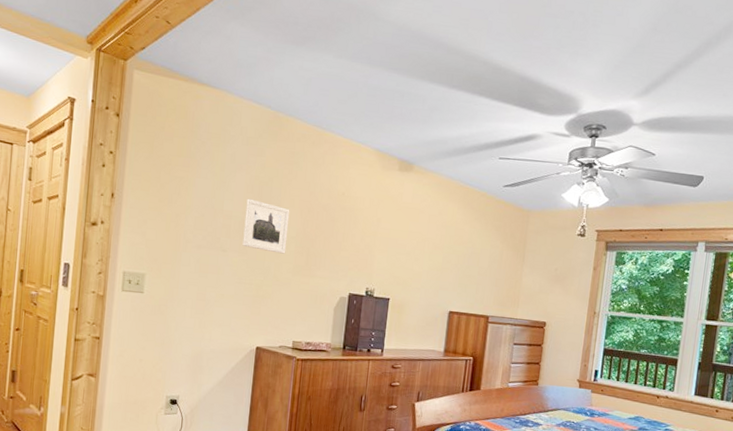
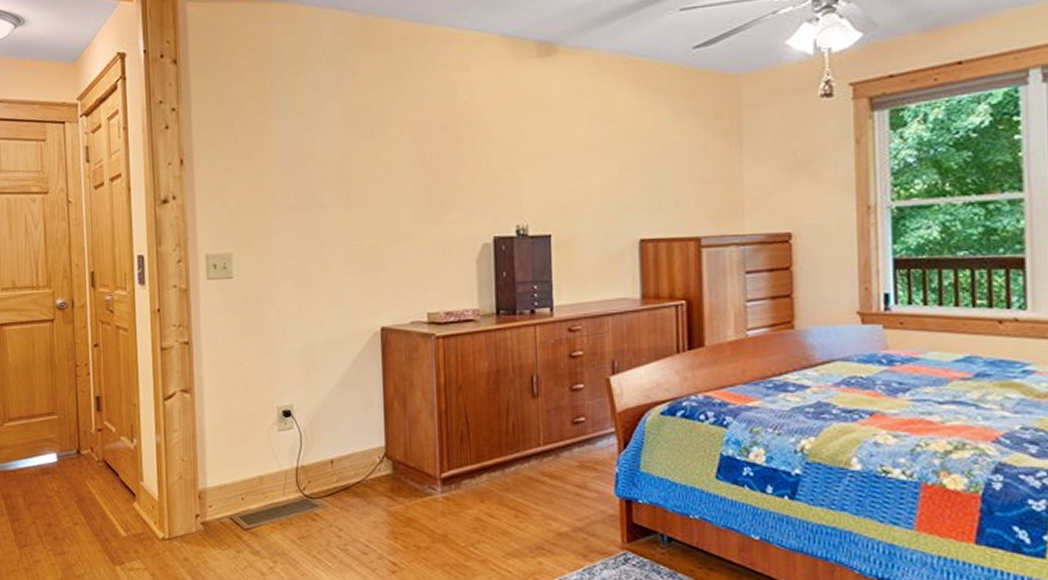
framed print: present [242,198,290,254] -> none [342,133,402,199]

